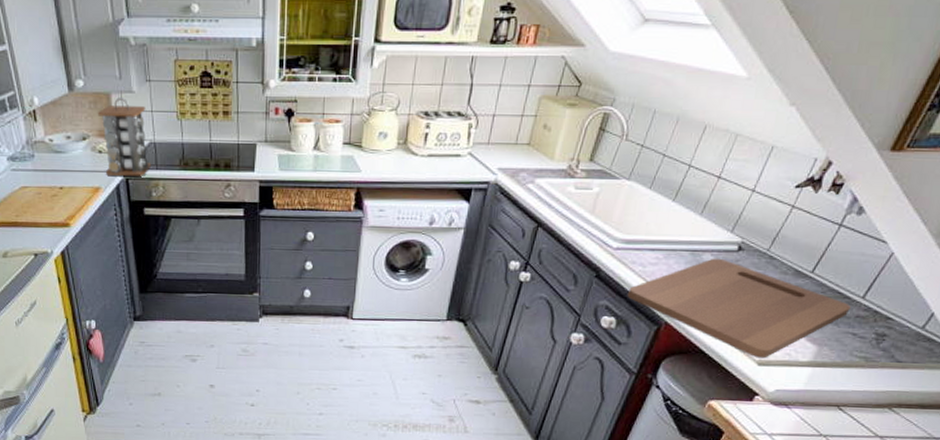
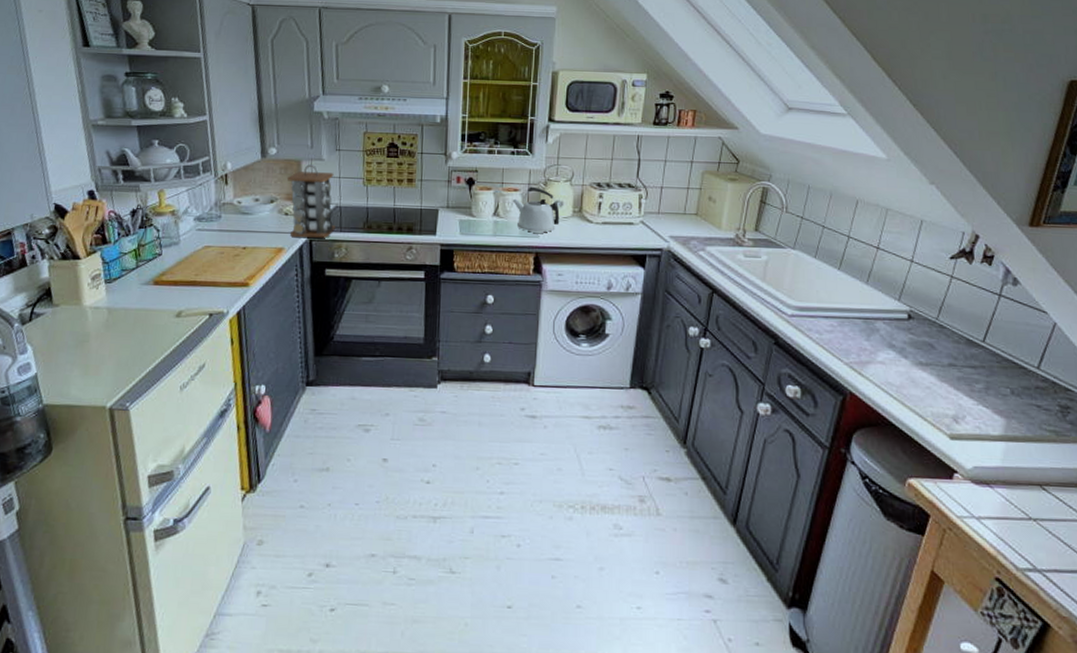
kettle: none [333,117,384,169] -> present [512,186,560,234]
cutting board: present [627,258,851,359] -> none [808,326,1029,432]

